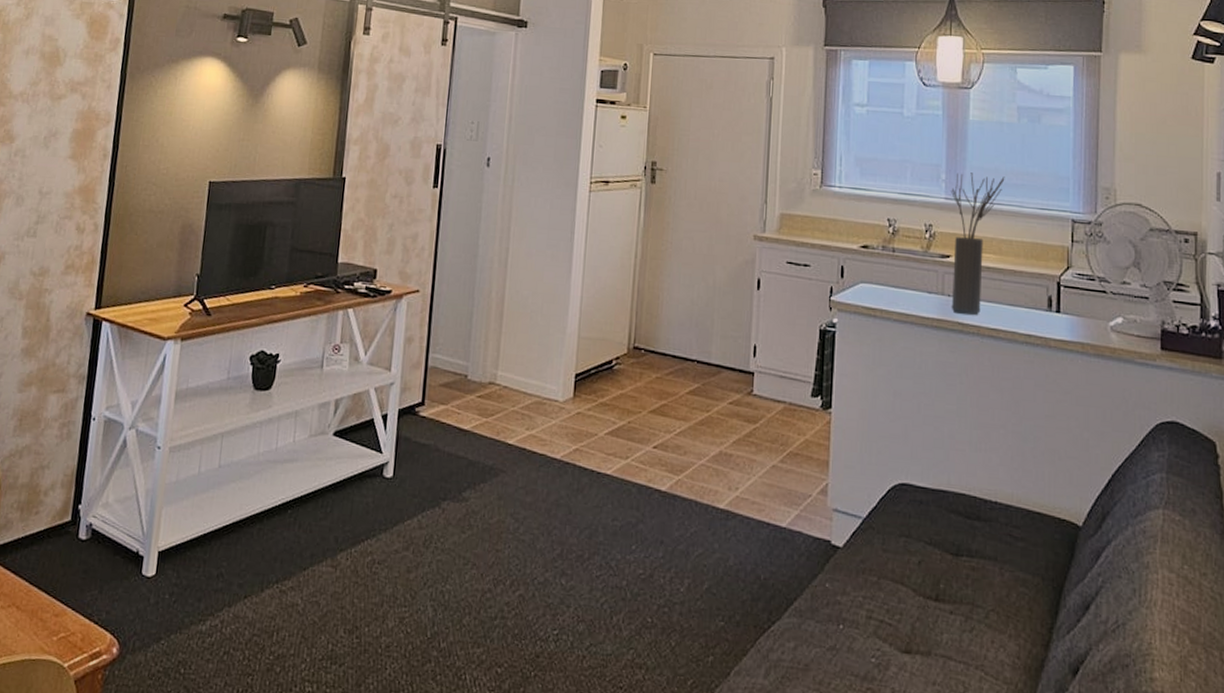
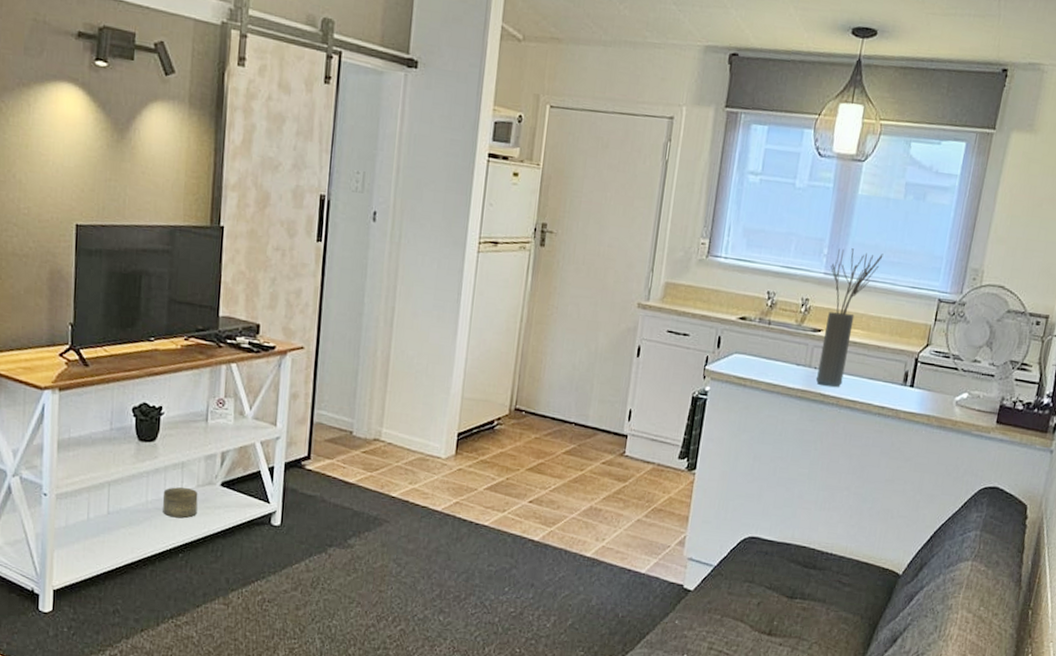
decorative box: none [274,437,310,471] -> present [163,487,198,519]

